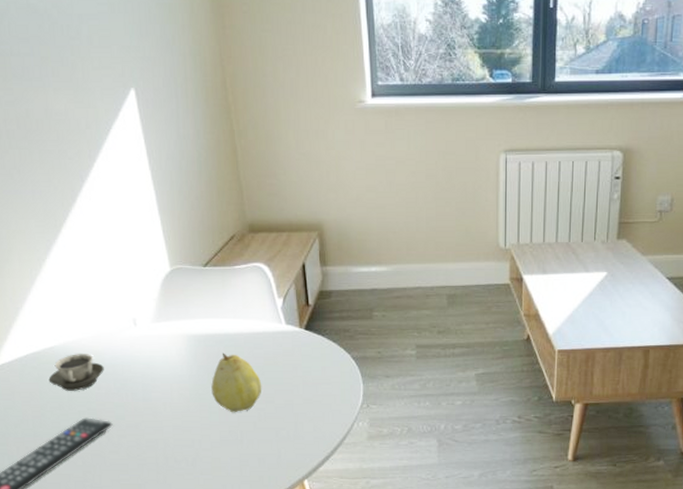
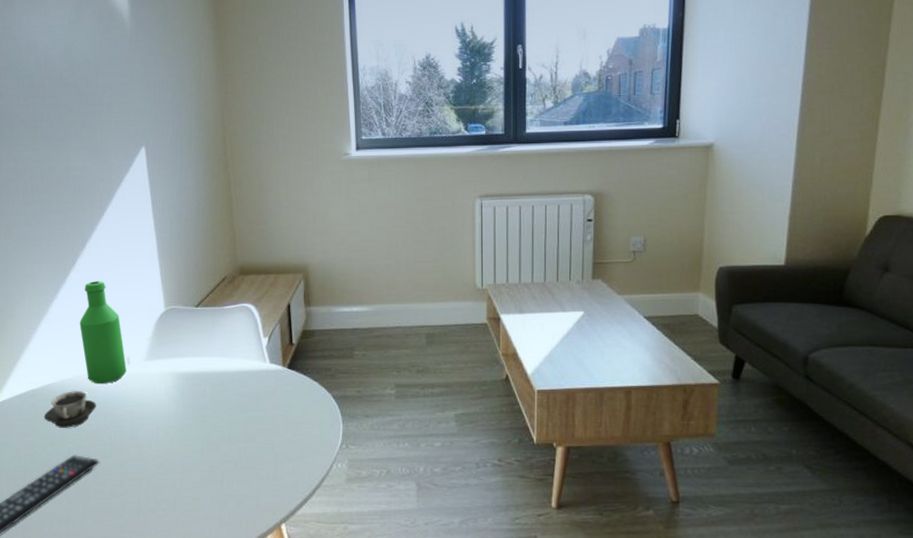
bottle: none [77,239,134,347] -> present [79,281,127,384]
fruit: present [211,353,262,413] -> none [196,391,245,452]

